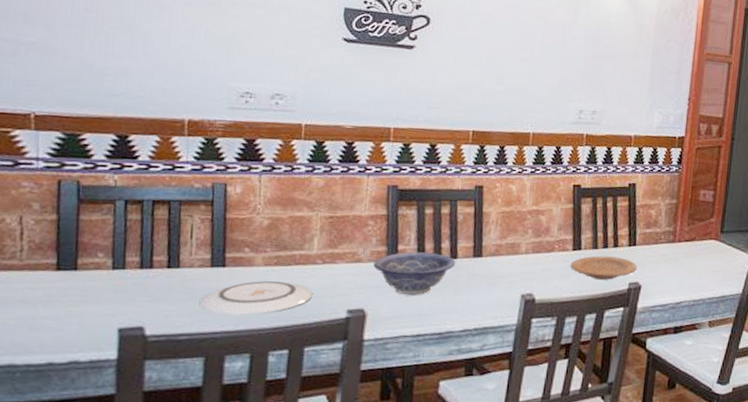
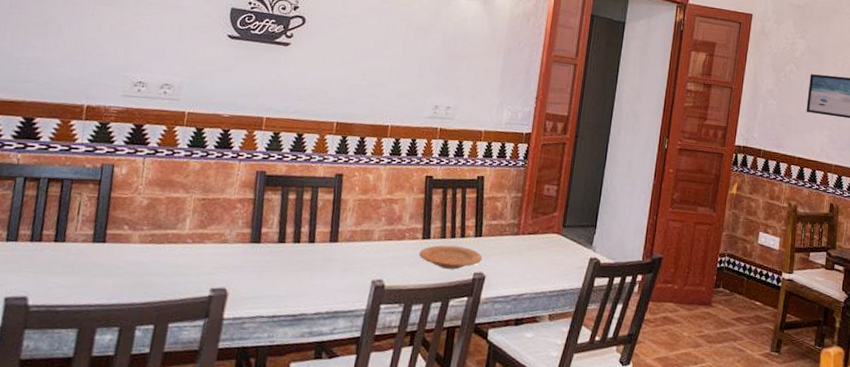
plate: present [199,281,313,315] -> none [78,257,181,290]
decorative bowl: present [373,251,456,295] -> none [237,234,314,277]

